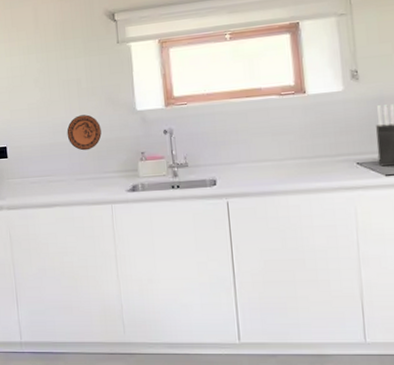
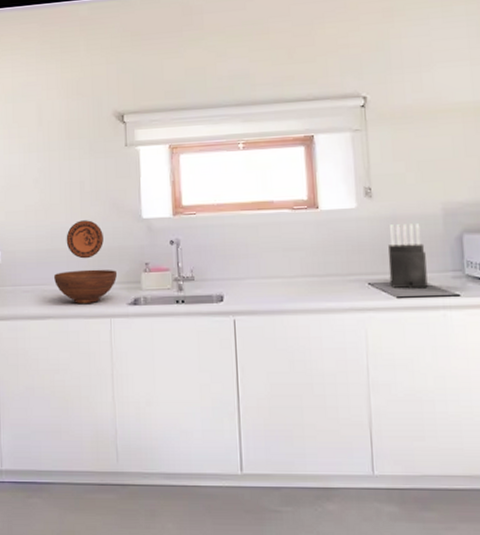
fruit bowl: none [58,159,116,192] -> present [54,269,118,303]

